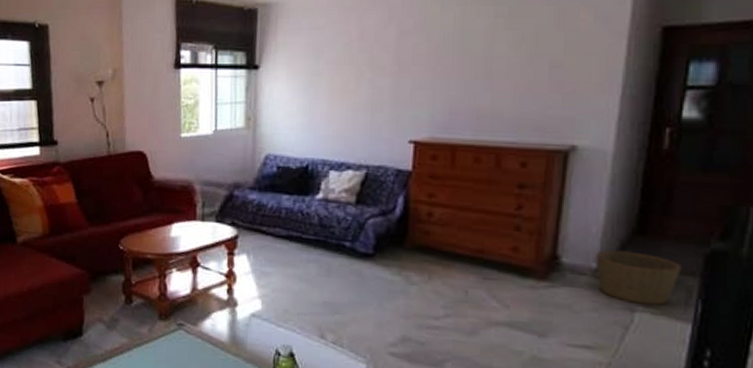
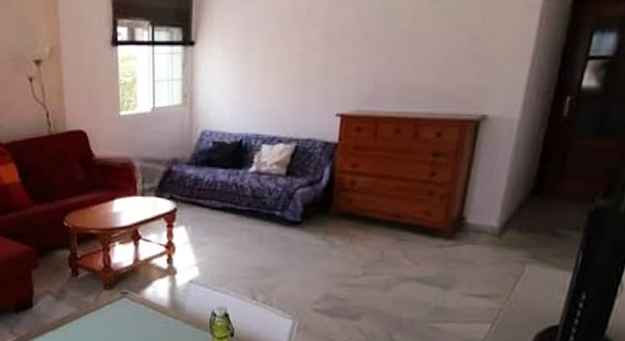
basket: present [596,250,682,306] -> none [496,210,569,258]

